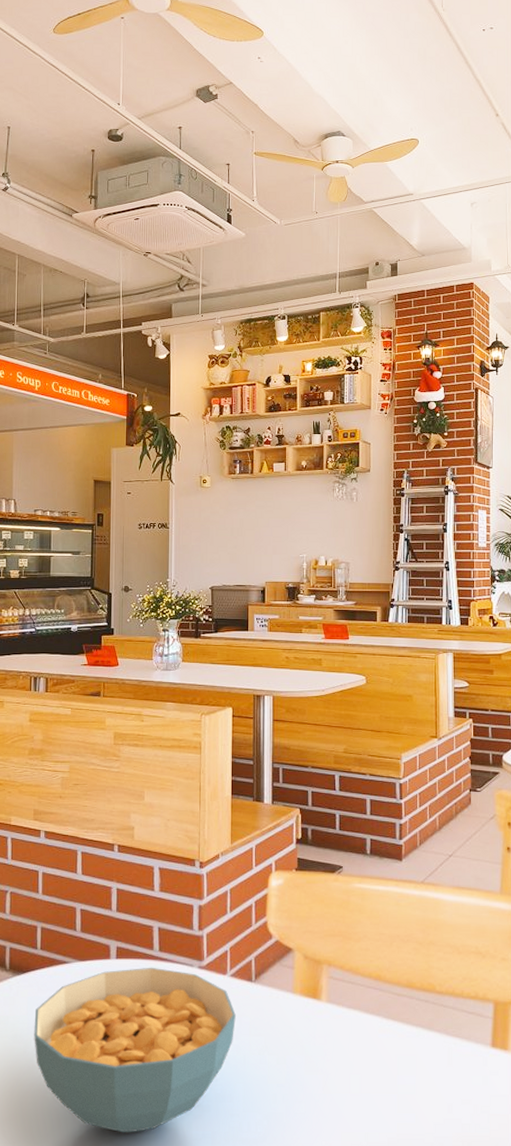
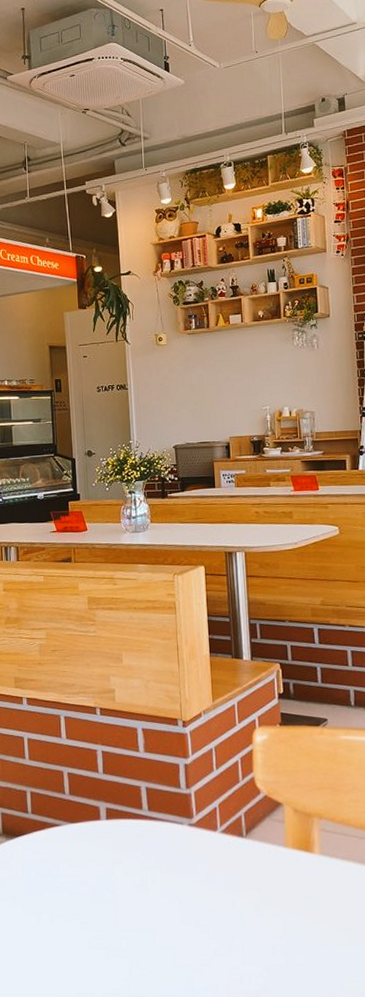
cereal bowl: present [34,967,236,1133] -> none [30,826,230,988]

